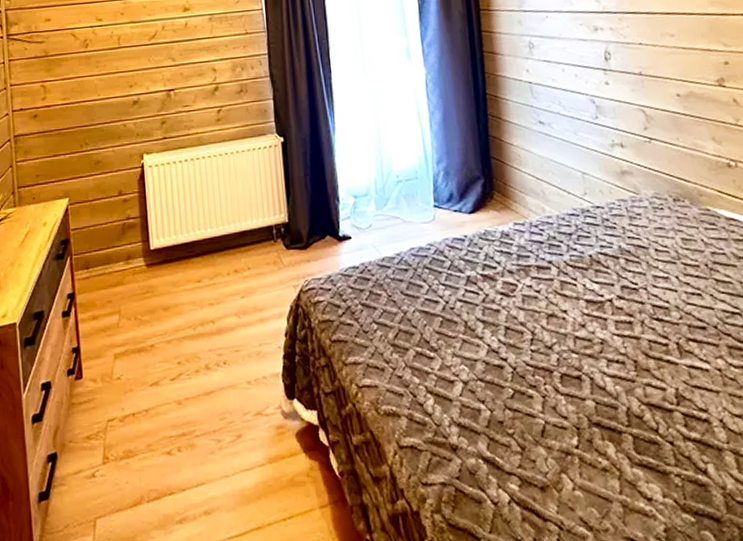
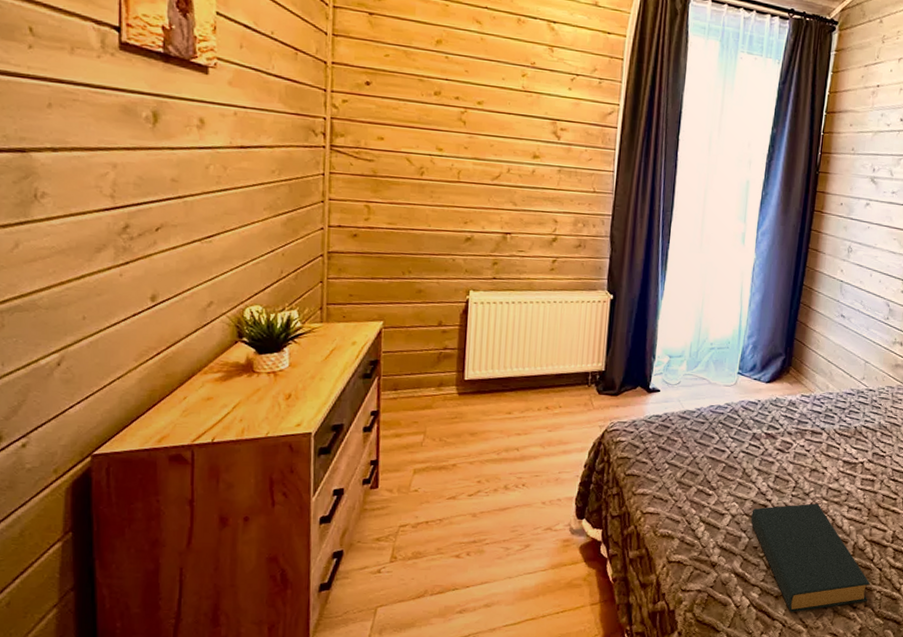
hardback book: none [486,358,666,510] -> present [751,503,870,613]

